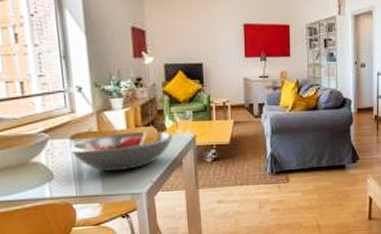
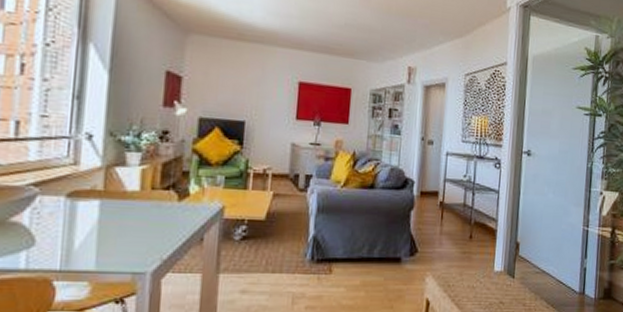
fruit bowl: present [69,127,173,171] -> none [62,191,196,242]

